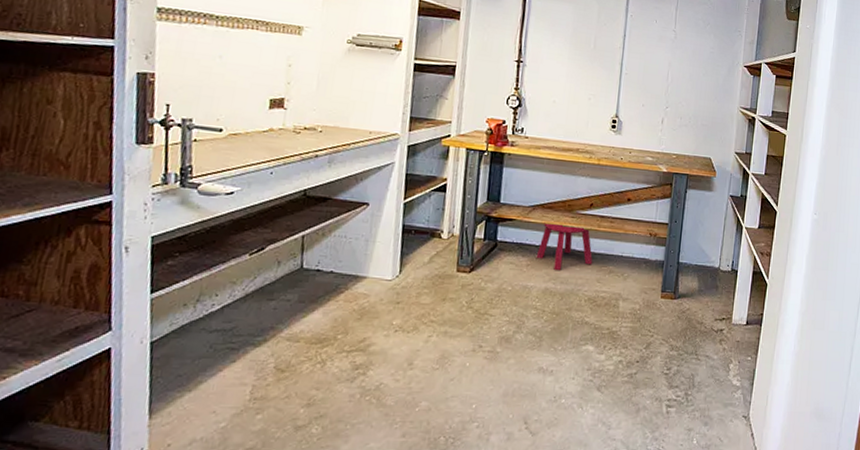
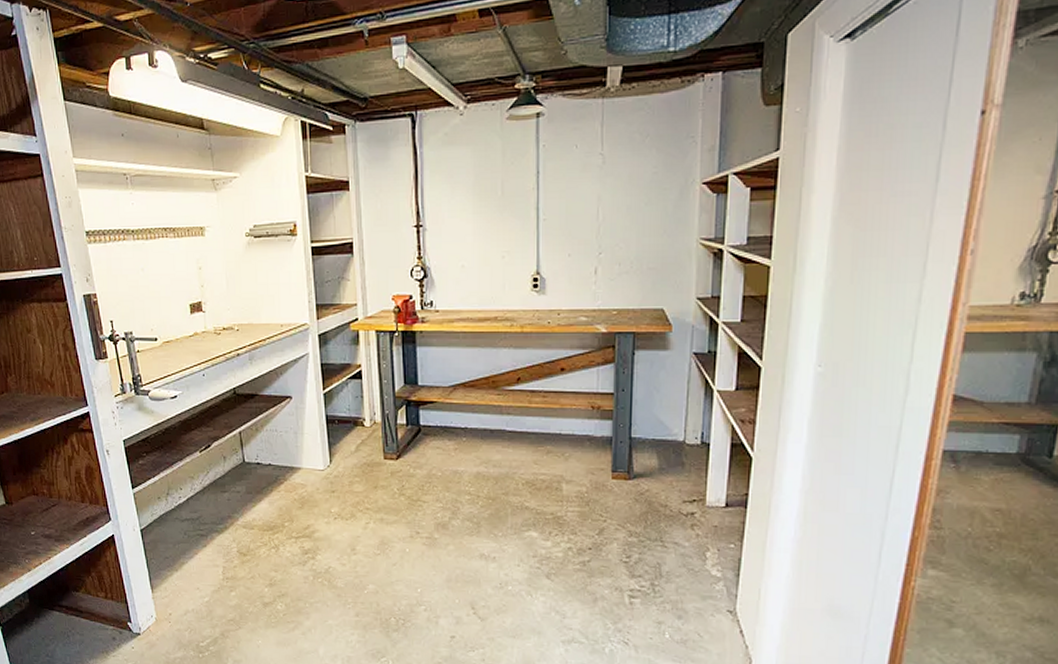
stool: present [536,221,593,270] -> none [463,401,527,453]

